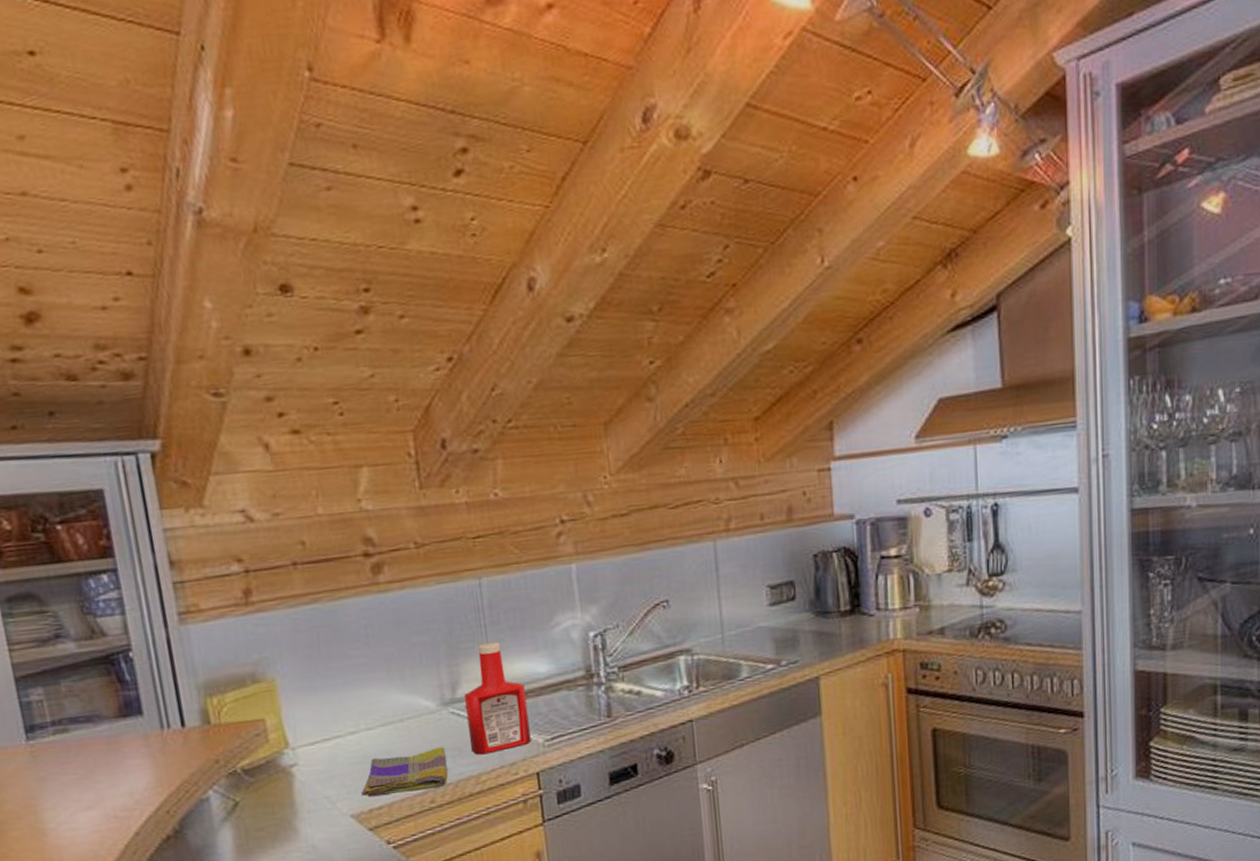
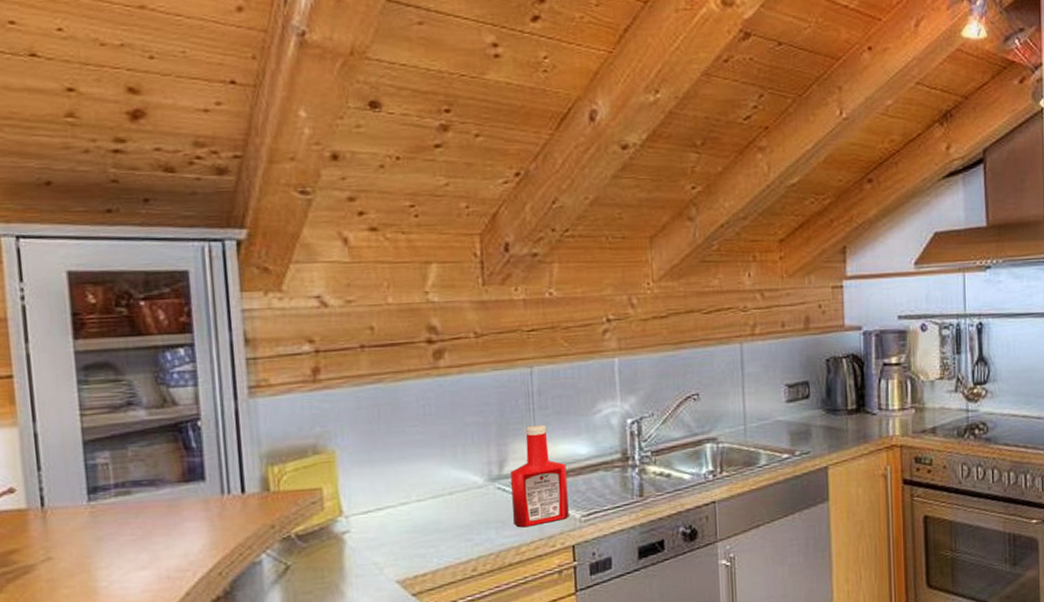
dish towel: present [361,747,448,798] -> none [408,519,491,565]

